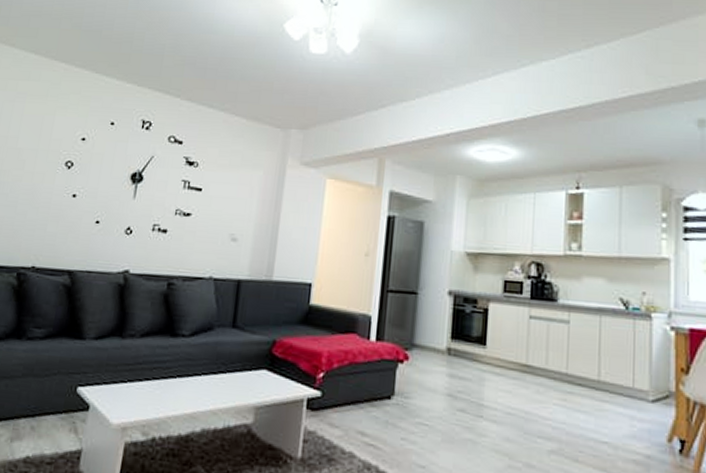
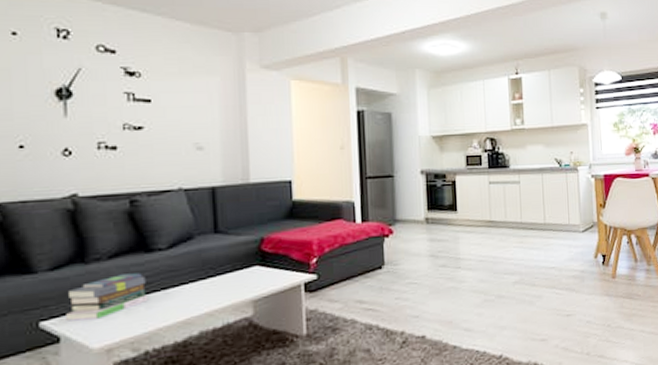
books: none [97,354,167,395] -> present [66,273,148,321]

